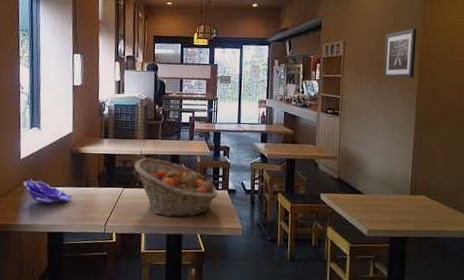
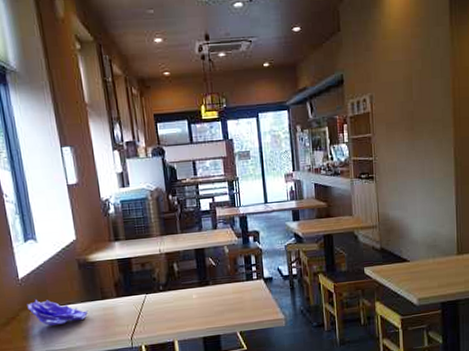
fruit basket: present [134,158,218,217] -> none [154,255,254,319]
wall art: present [383,28,417,79] -> none [415,71,449,132]

